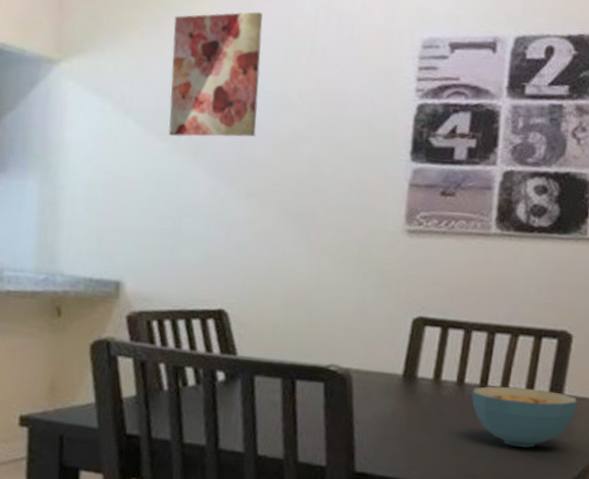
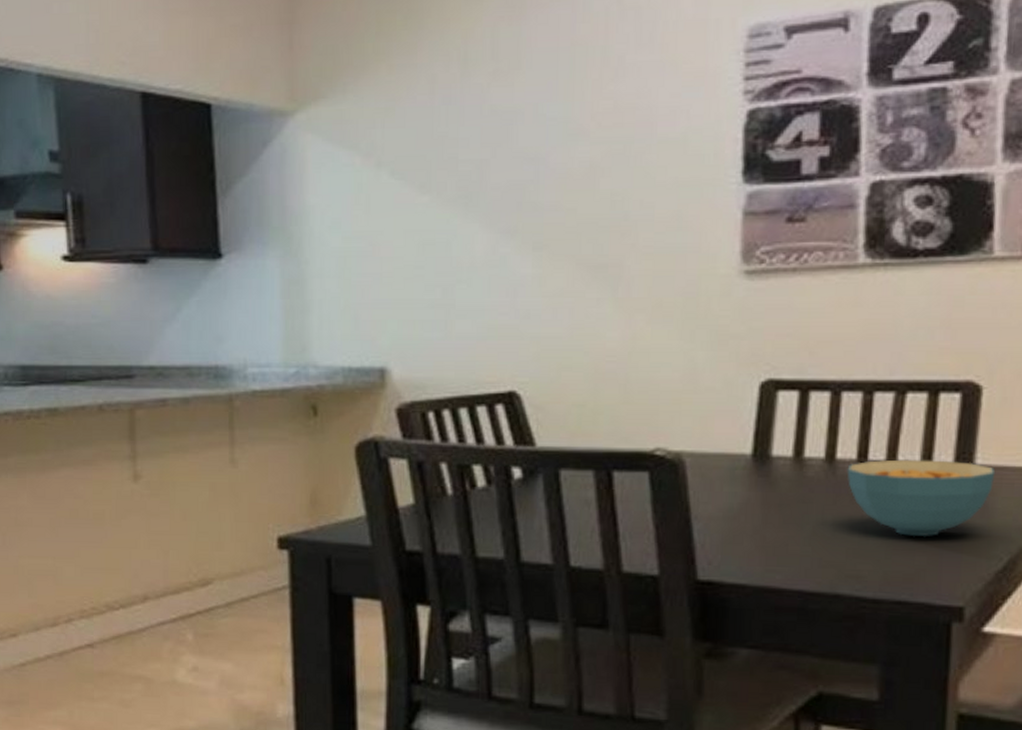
wall art: present [168,11,263,137] -> none [428,21,540,185]

